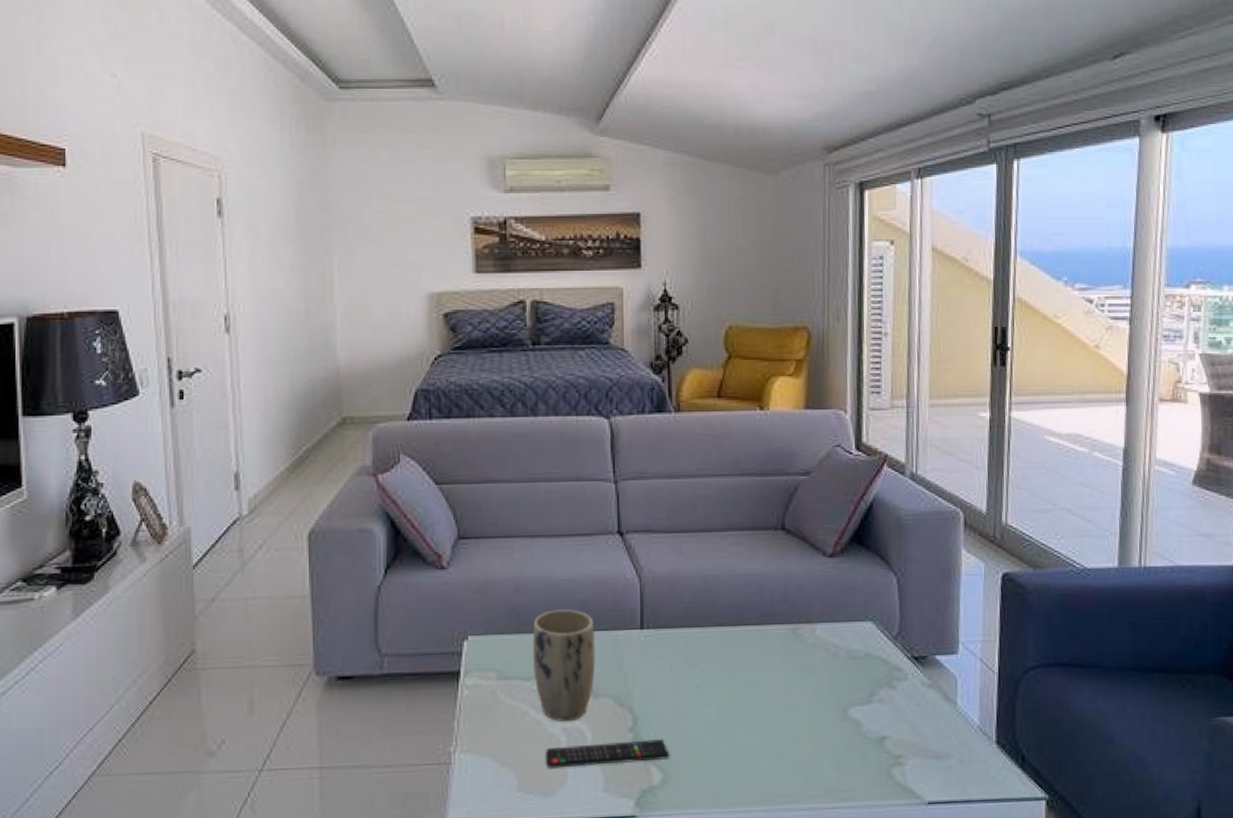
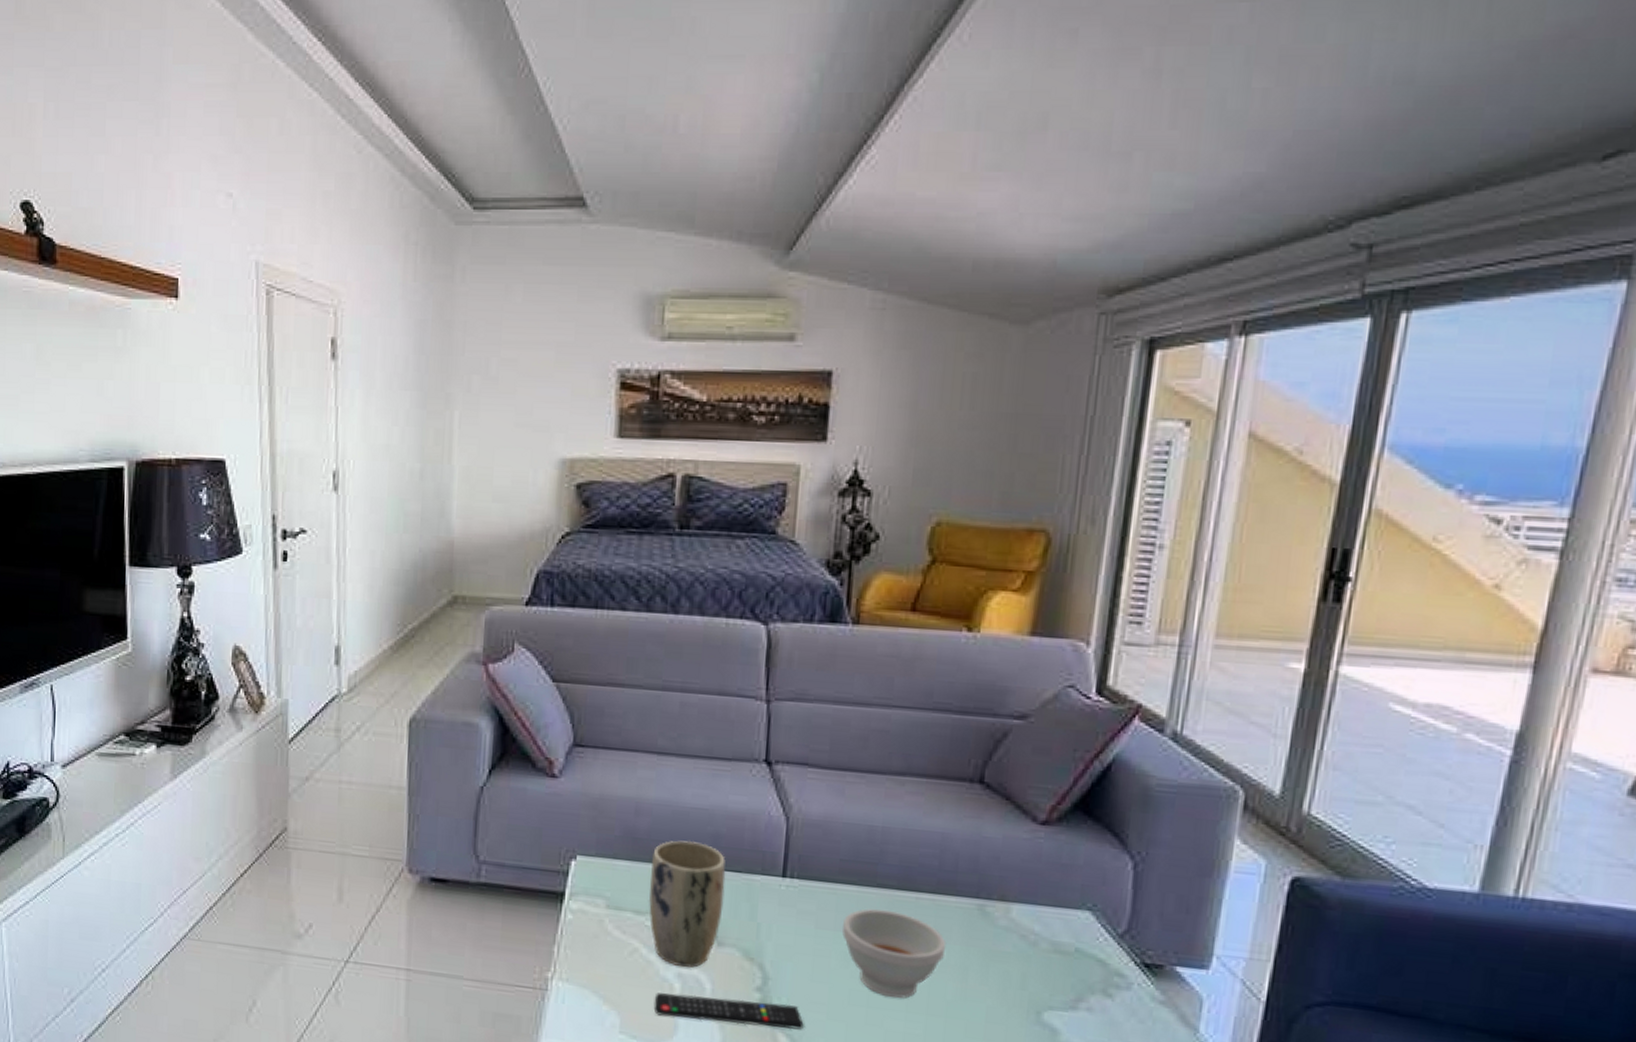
bowl: none [692,644,772,719] -> present [842,909,947,999]

